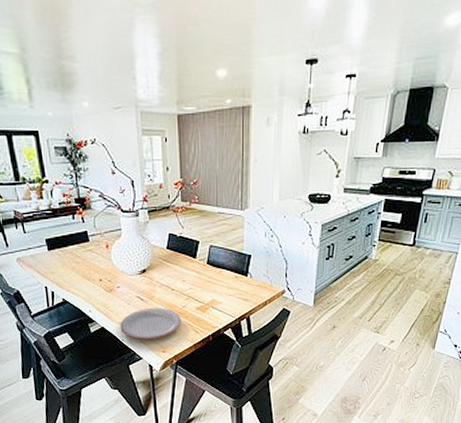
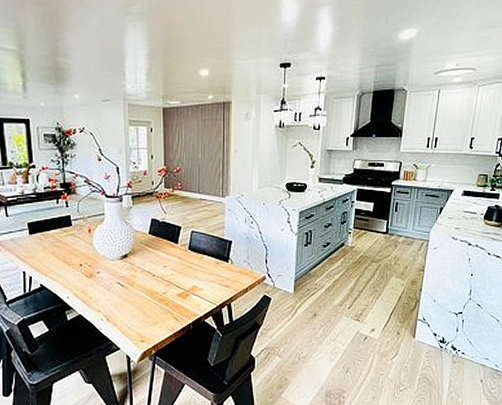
plate: present [120,307,182,340] -> none [98,294,162,328]

